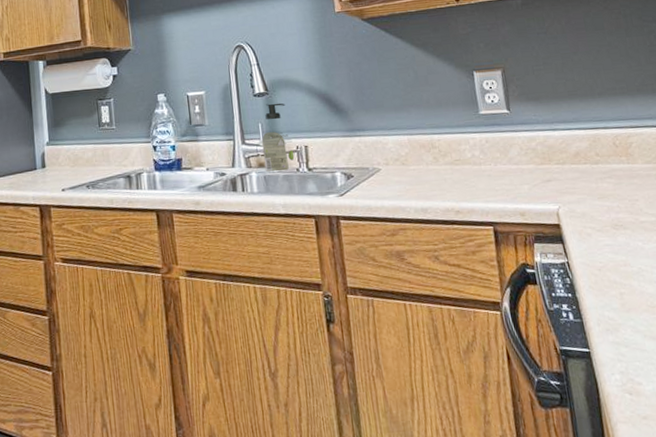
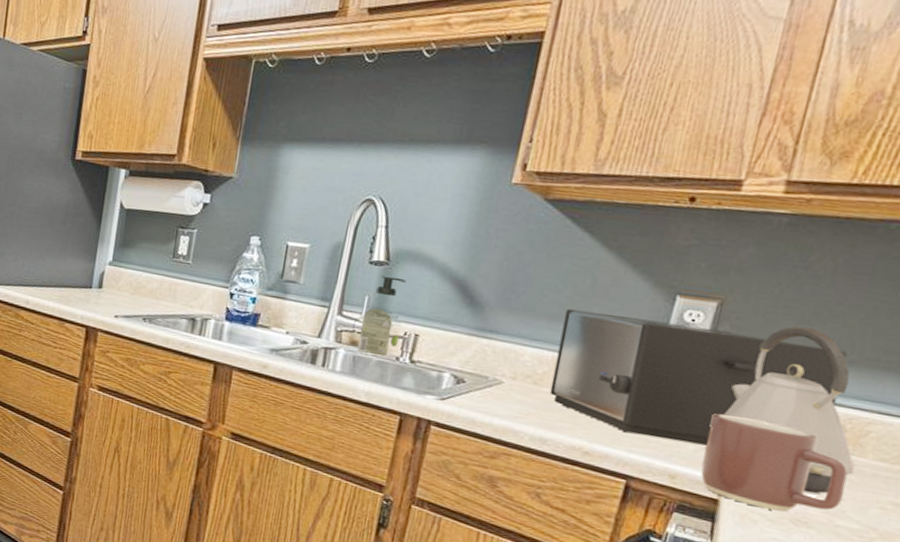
toaster: none [405,87,603,187] -> present [549,308,847,446]
mug: none [530,152,637,223] -> present [700,413,848,512]
kettle: none [534,75,635,200] -> present [723,326,855,494]

